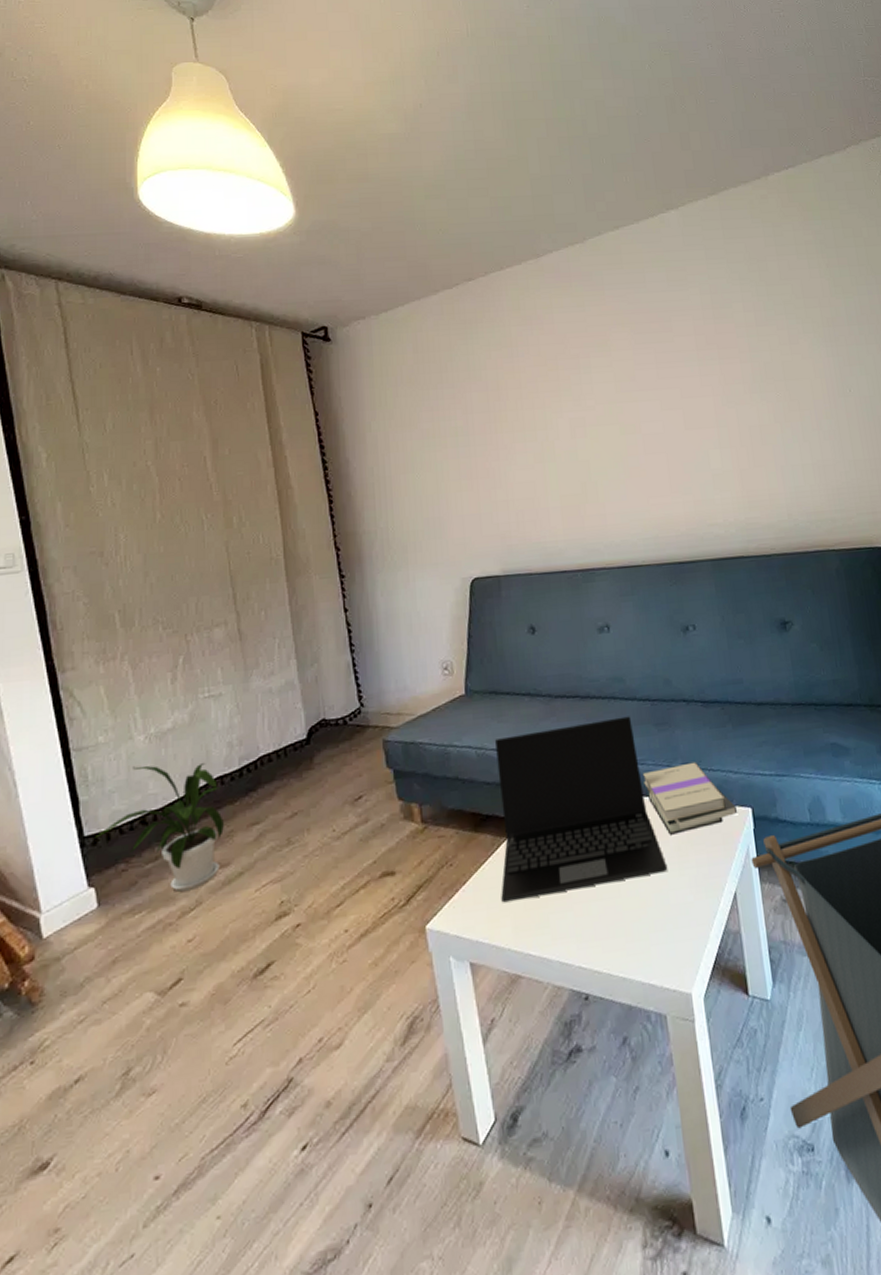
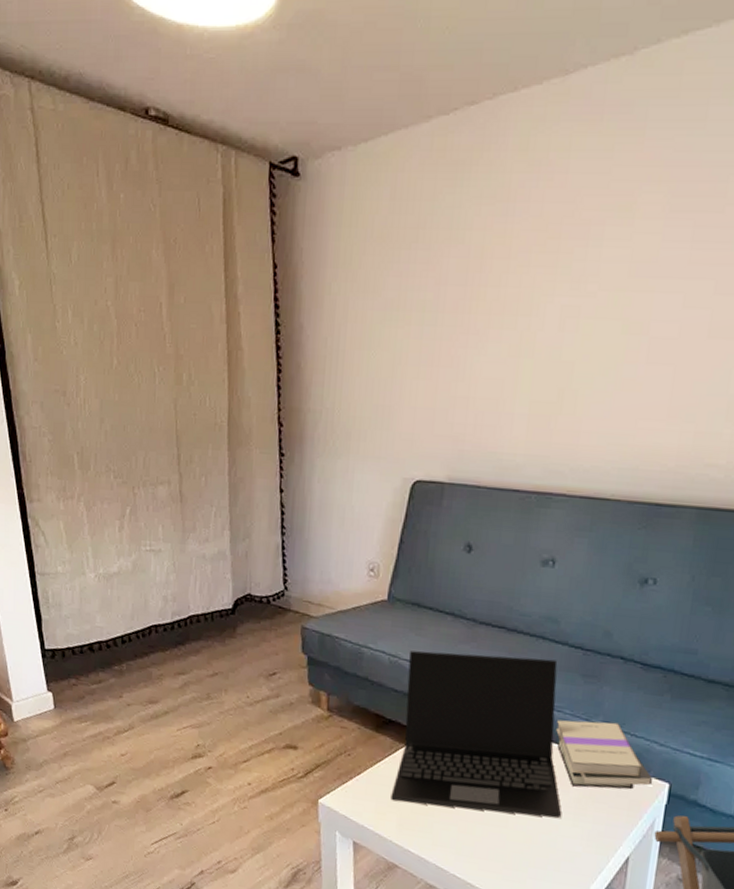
house plant: present [95,763,224,892] -> none [53,599,155,715]

